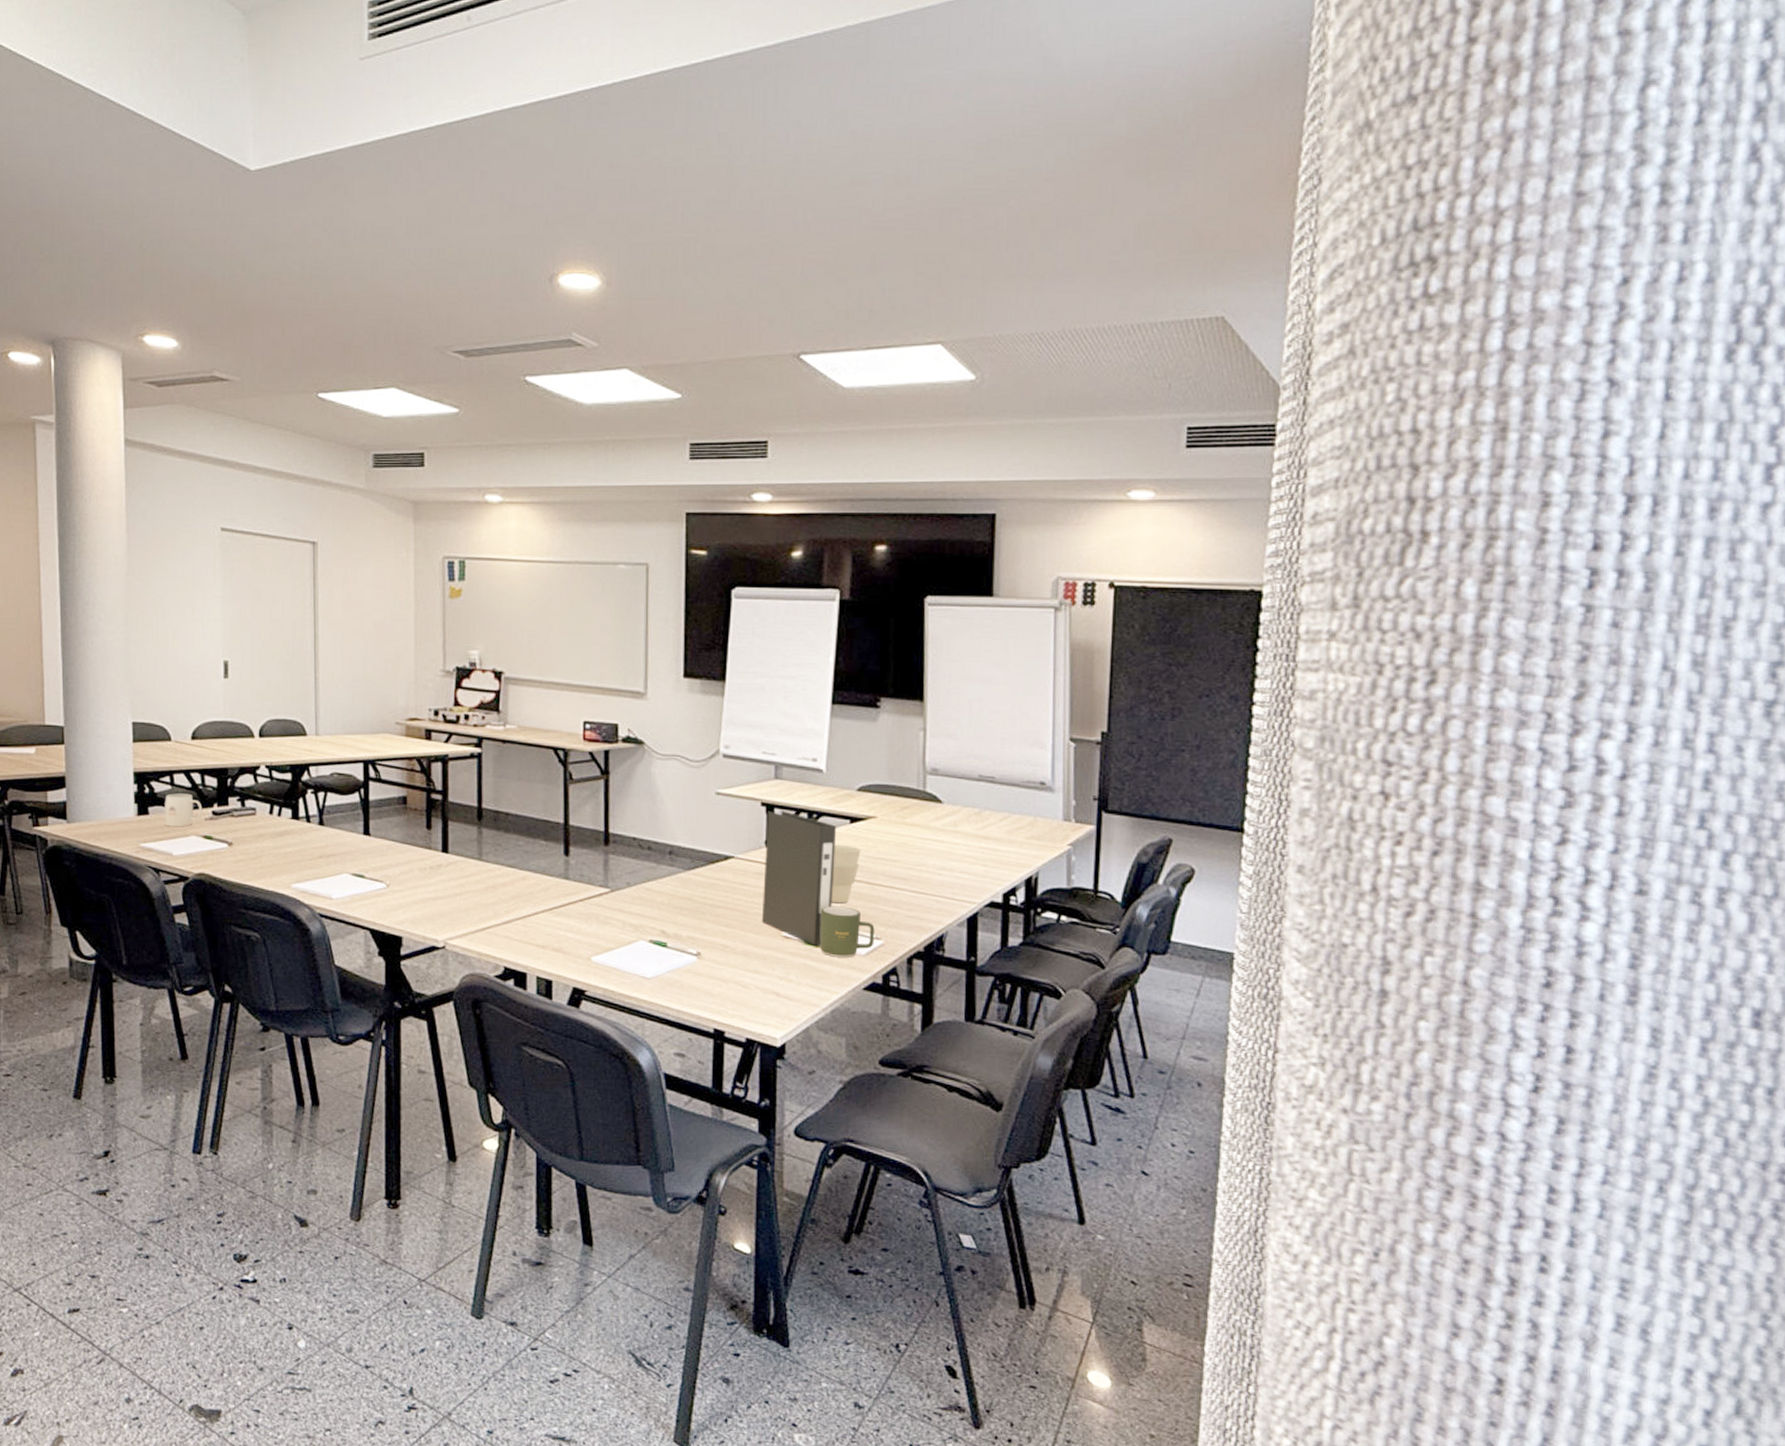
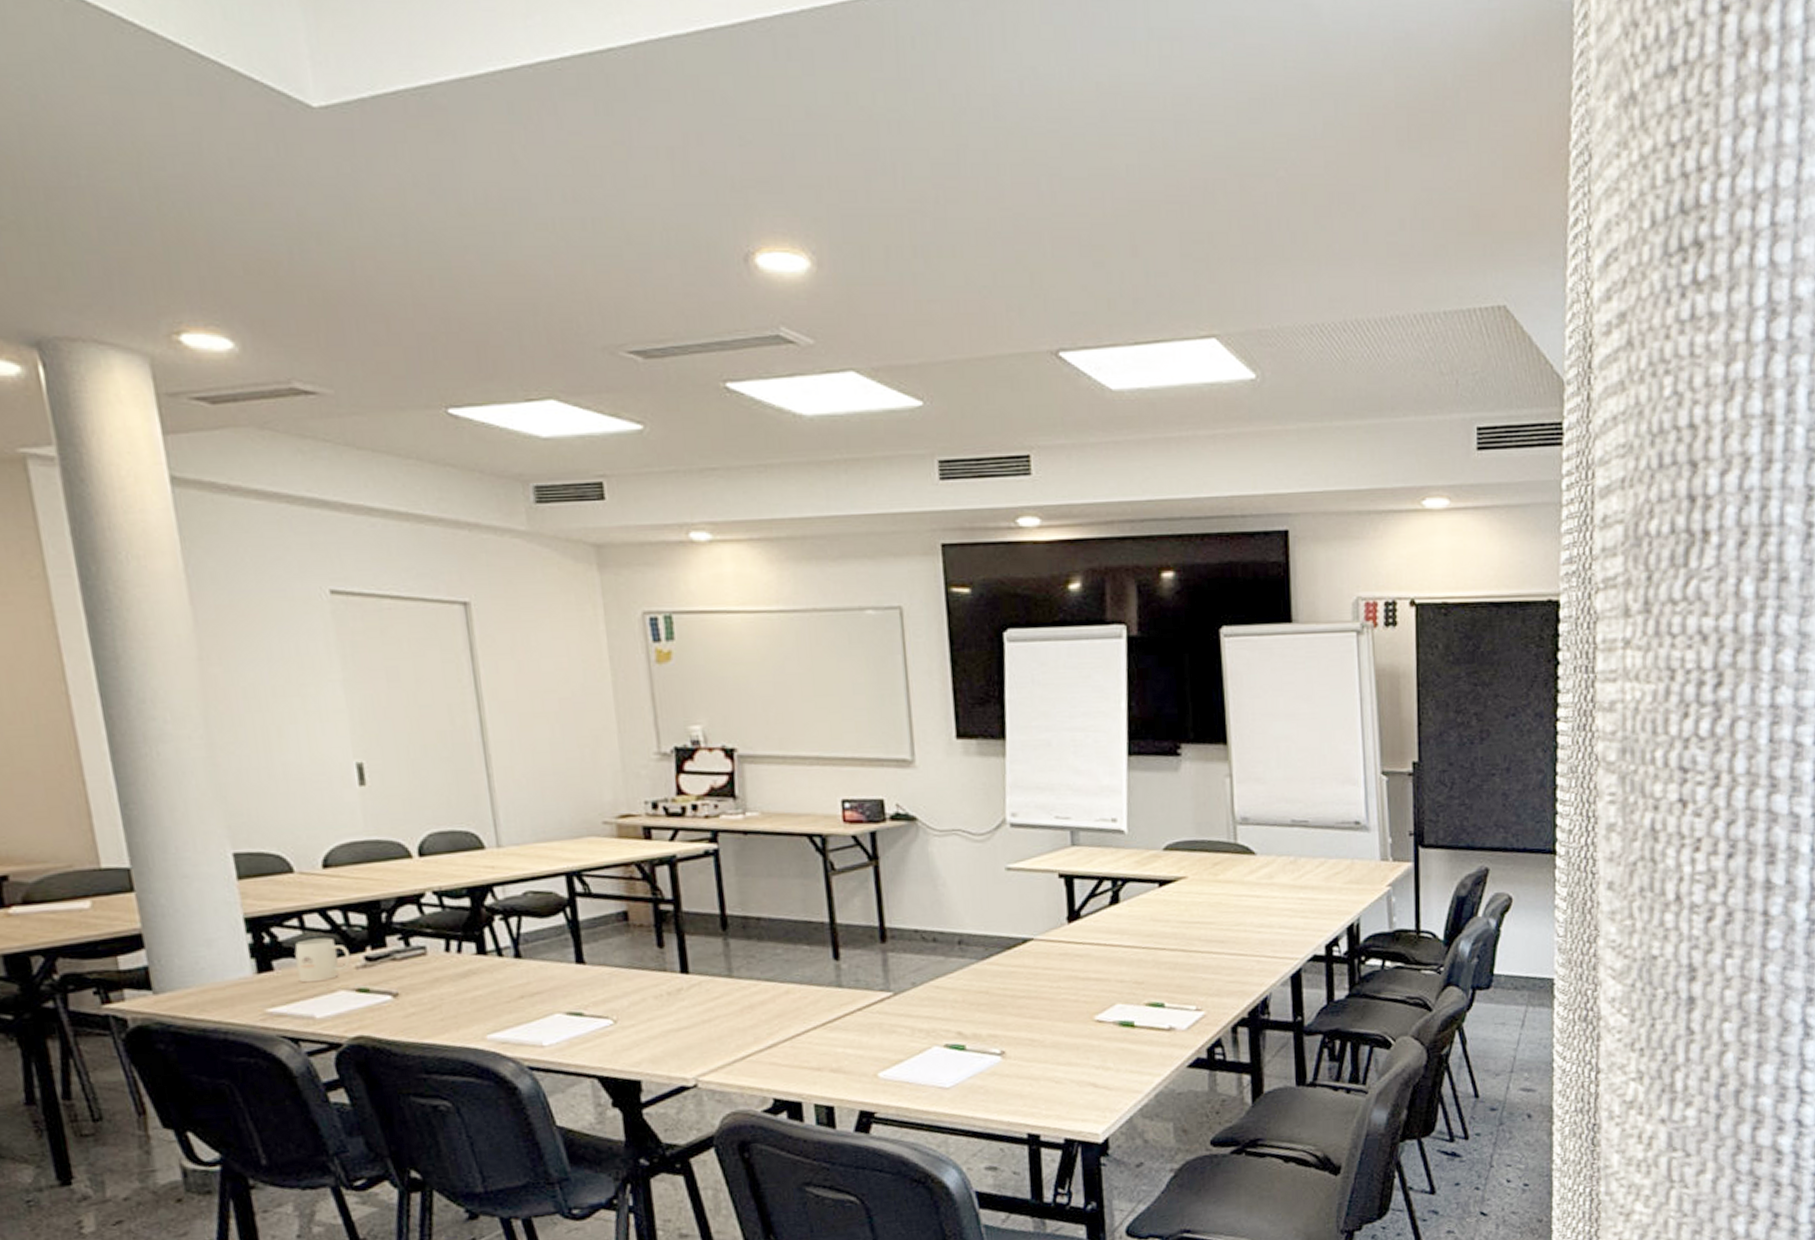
binder: present [762,810,836,946] -> none [1067,881,1147,1027]
mug: present [819,906,875,958] -> none [1134,979,1195,1036]
cup: present [831,844,861,904] -> none [1143,911,1173,977]

